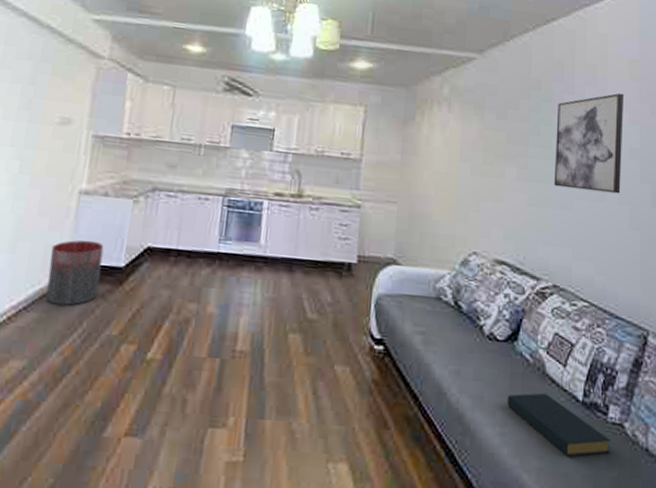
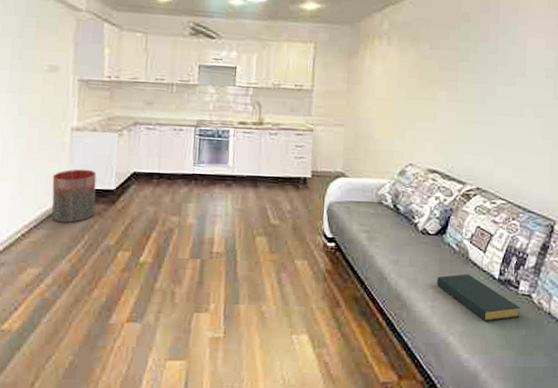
wall art: present [553,93,623,194] -> none [479,20,542,109]

